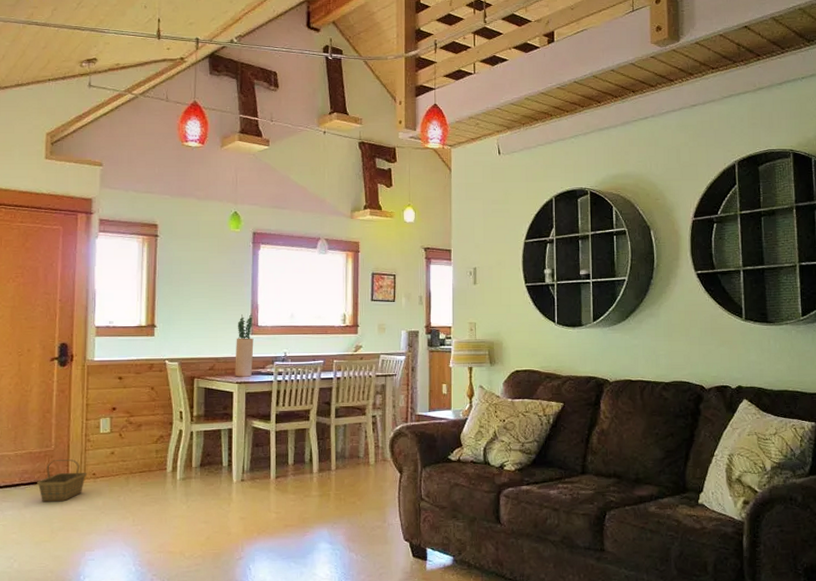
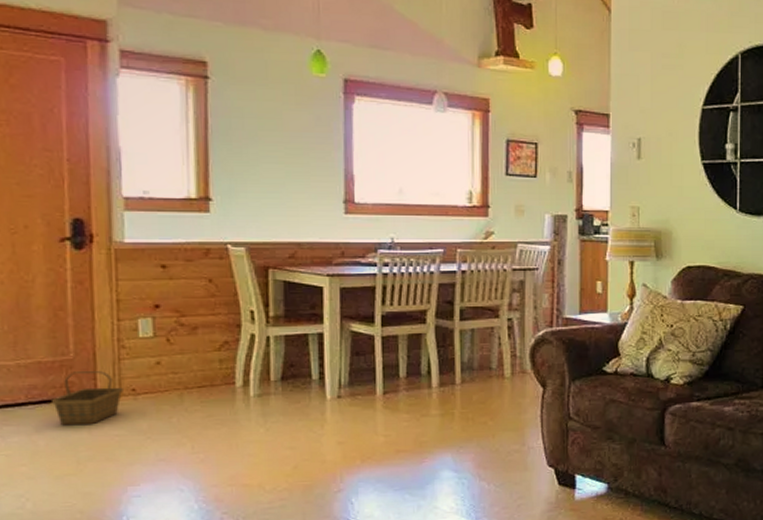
vase: present [235,313,254,377] -> none [324,186,350,268]

